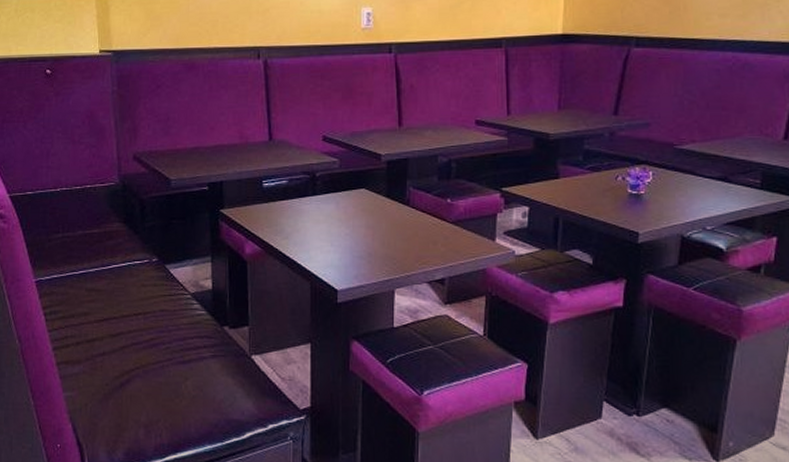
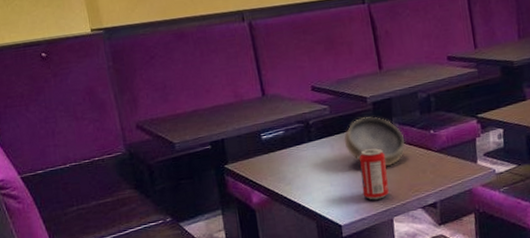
ashtray: none [351,176,418,232] -> present [344,116,406,166]
beverage can: none [365,211,395,267] -> present [359,148,389,200]

